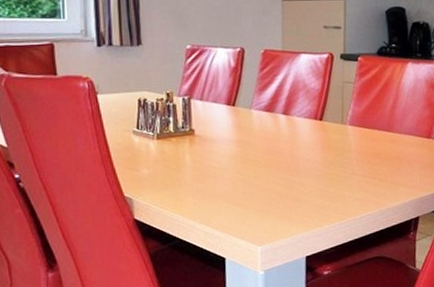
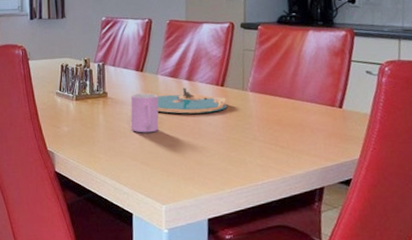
cup: none [221,129,254,173] -> present [130,93,159,133]
plate: none [251,122,326,151] -> present [157,87,227,114]

